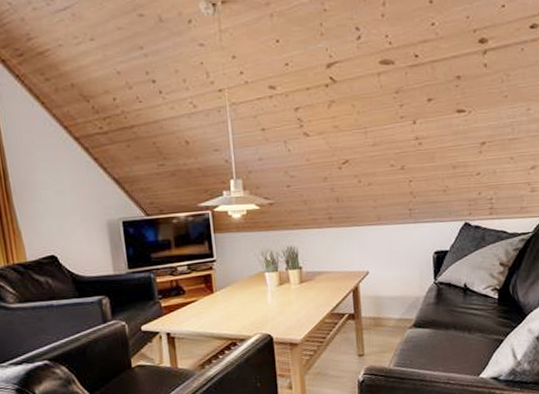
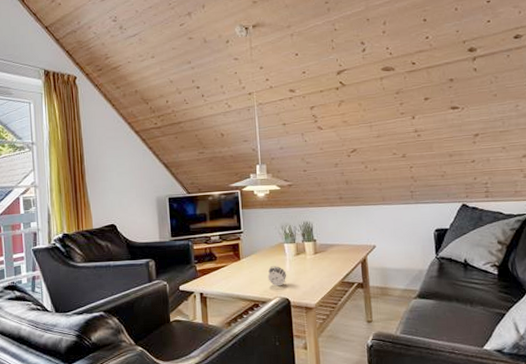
alarm clock: none [246,297,269,322] -> present [267,265,287,287]

